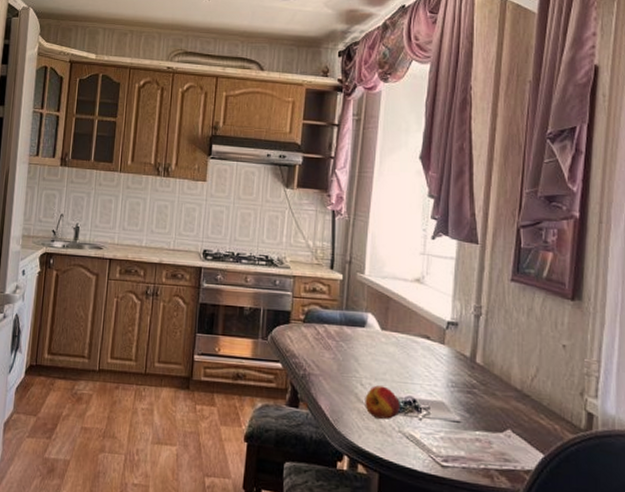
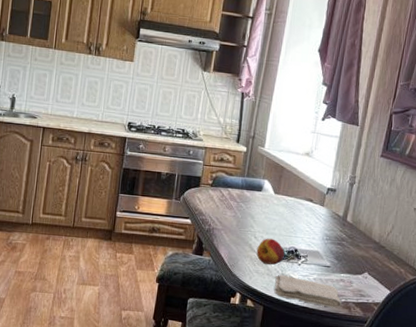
washcloth: none [390,431,480,477] -> present [274,274,342,308]

